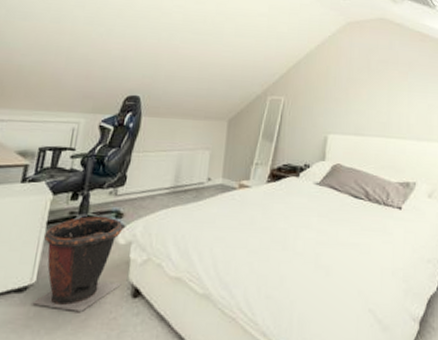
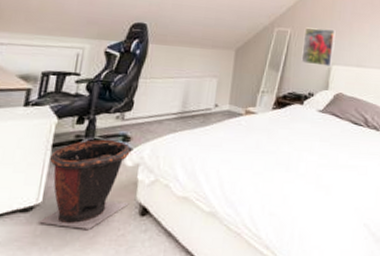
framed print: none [296,95,331,136] -> present [301,27,336,66]

